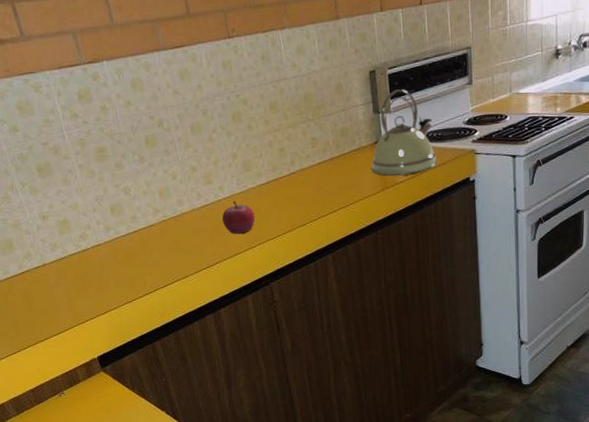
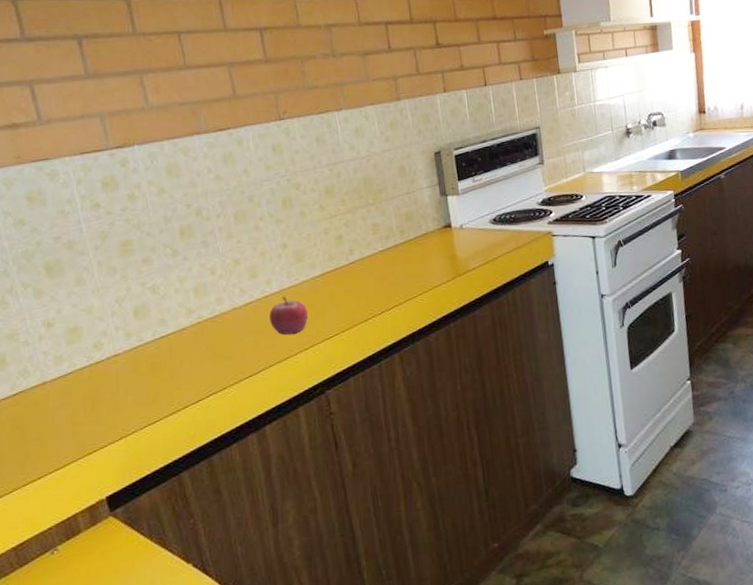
kettle: present [371,89,438,176] -> none [440,170,513,263]

